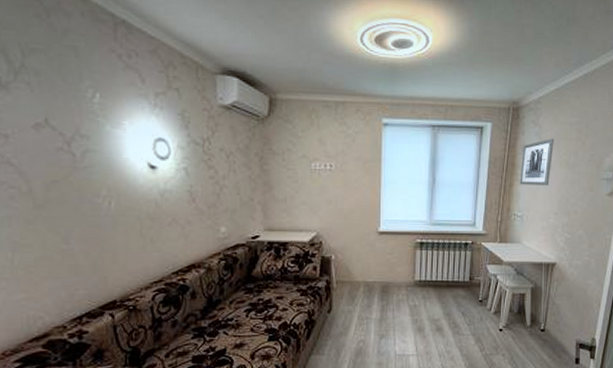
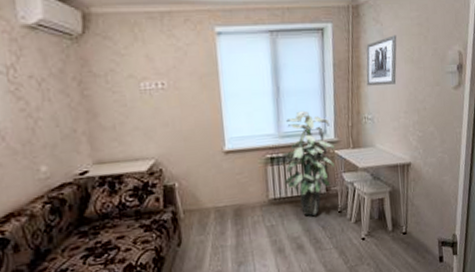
indoor plant: none [430,202,483,302] -> present [283,110,335,216]

